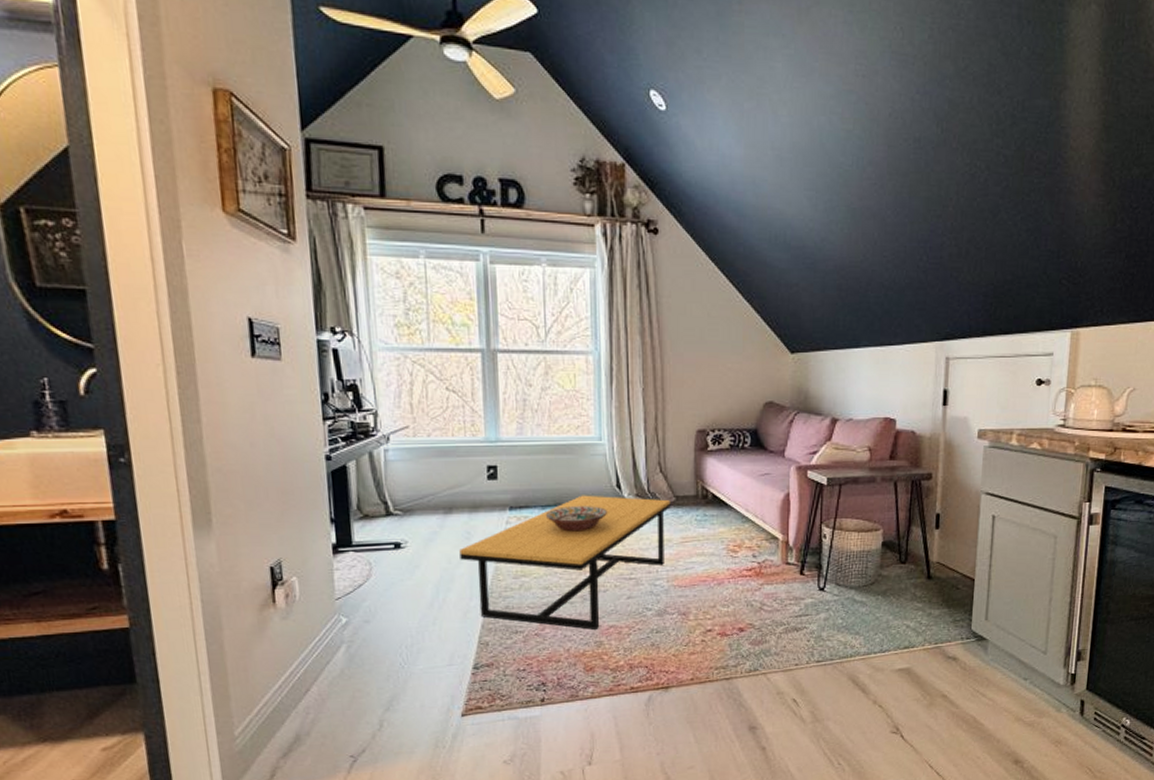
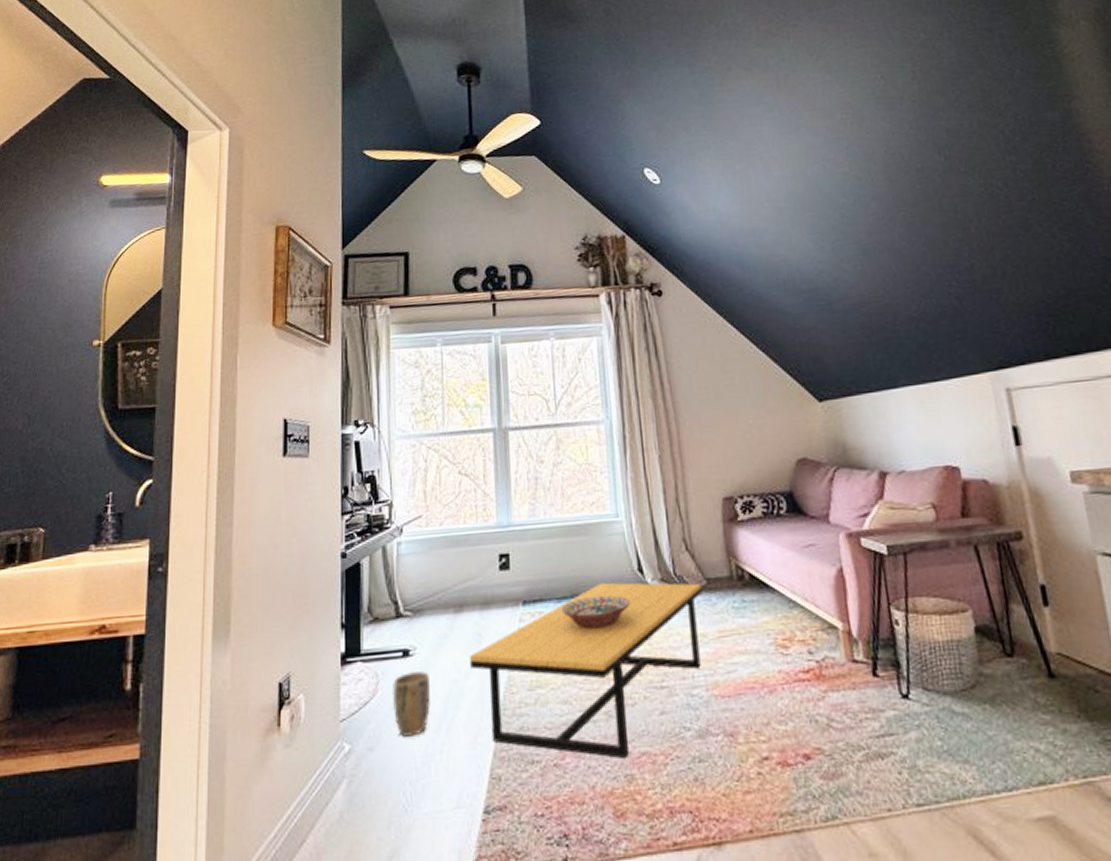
plant pot: none [385,560,423,612] -> present [391,670,430,737]

